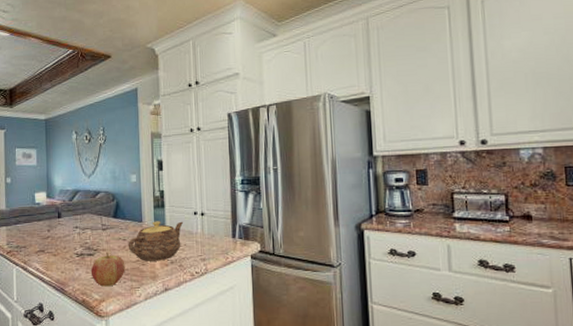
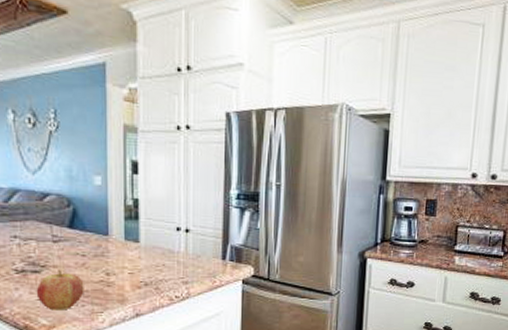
teapot: present [128,221,184,262] -> none [88,235,163,282]

